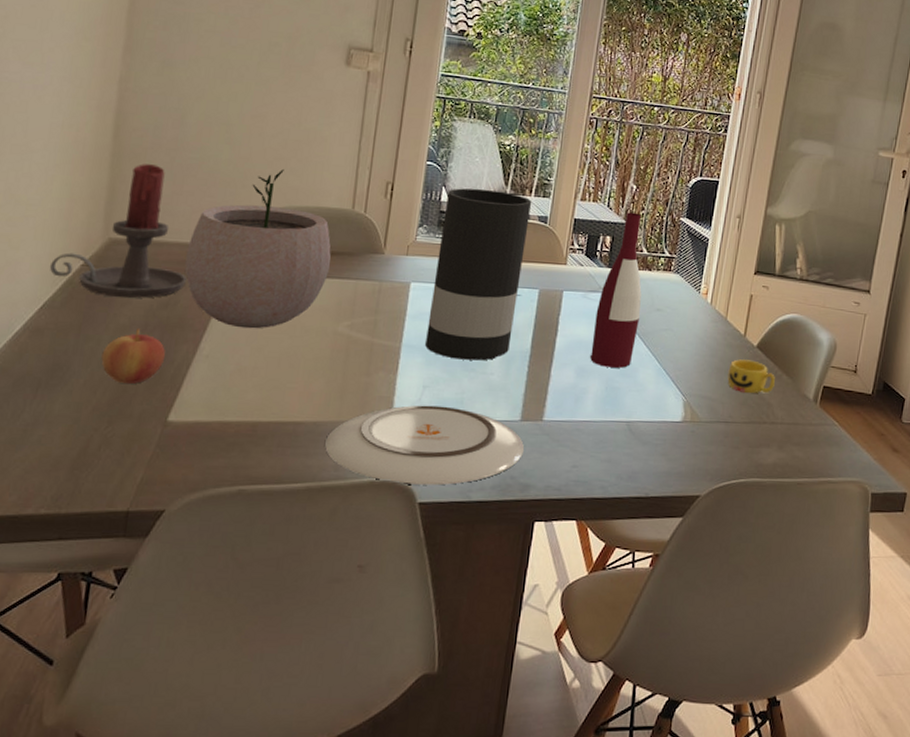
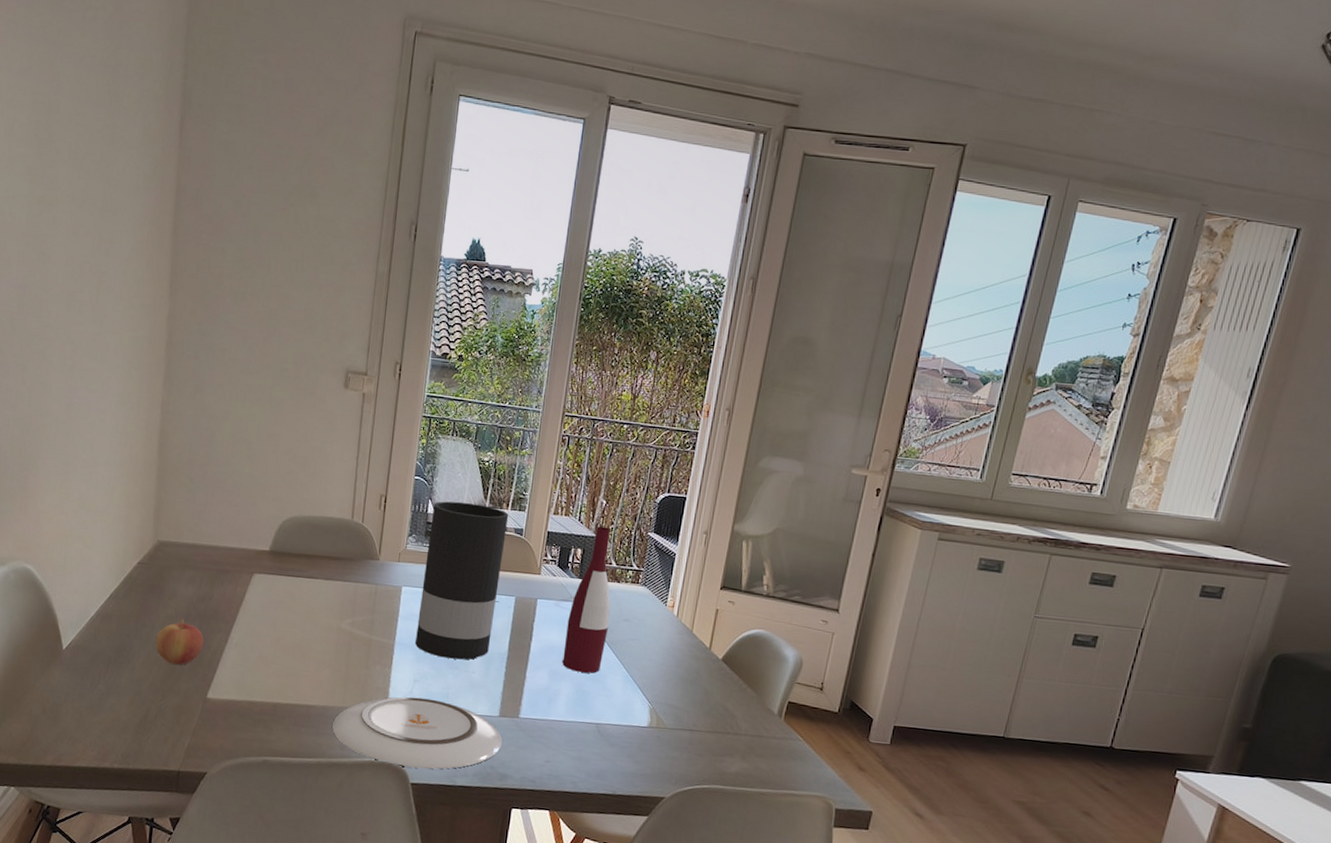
candle holder: present [49,164,188,298] -> none [114,477,219,593]
plant pot: present [185,168,331,329] -> none [217,482,335,623]
cup: present [727,359,775,394] -> none [692,671,740,705]

